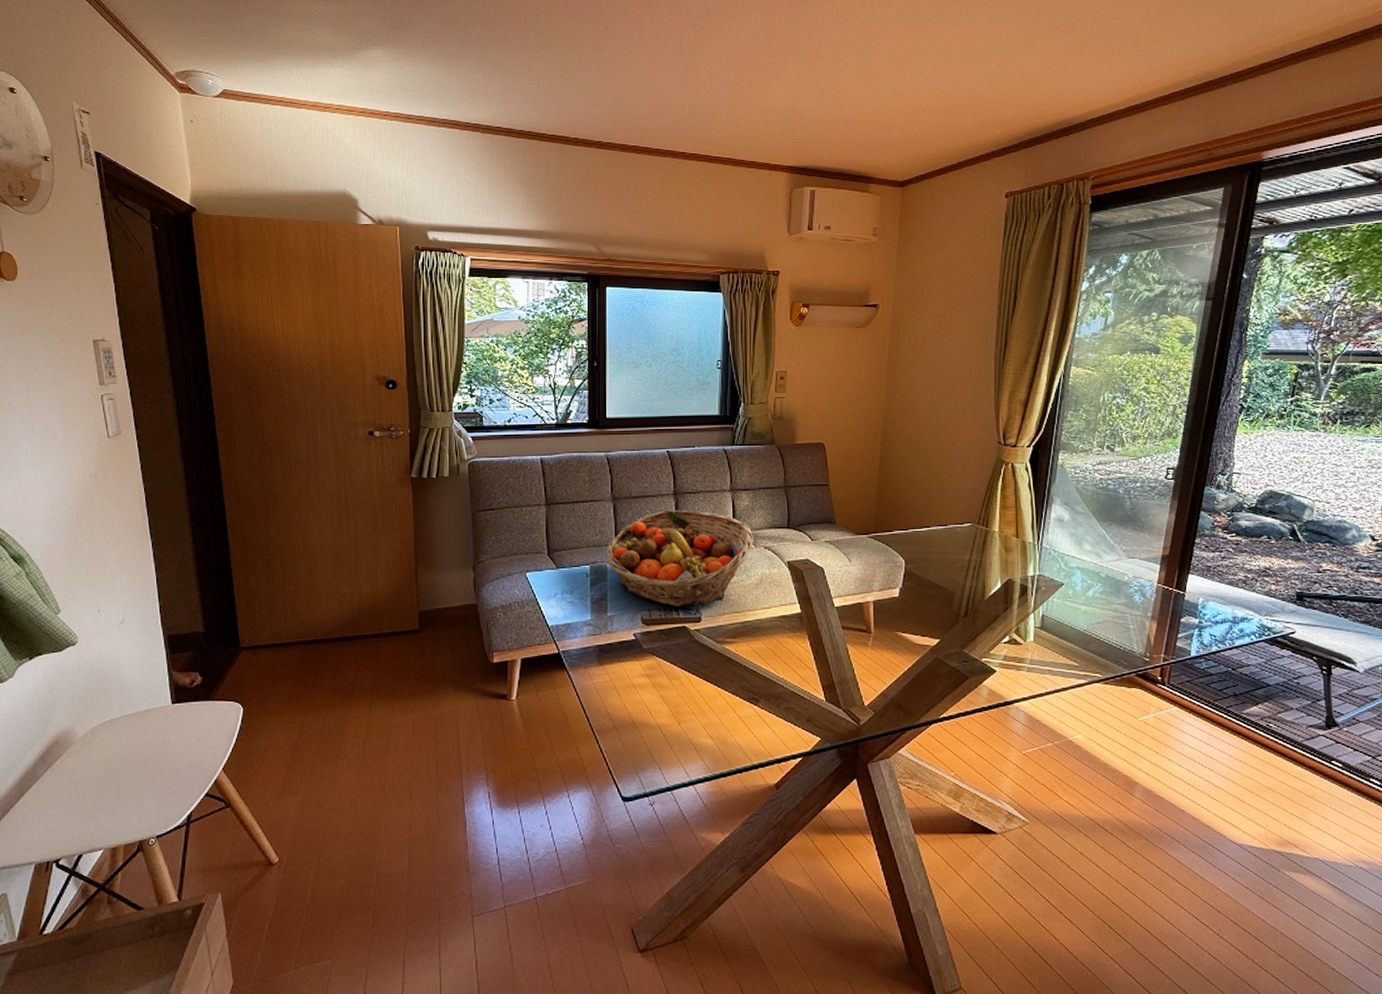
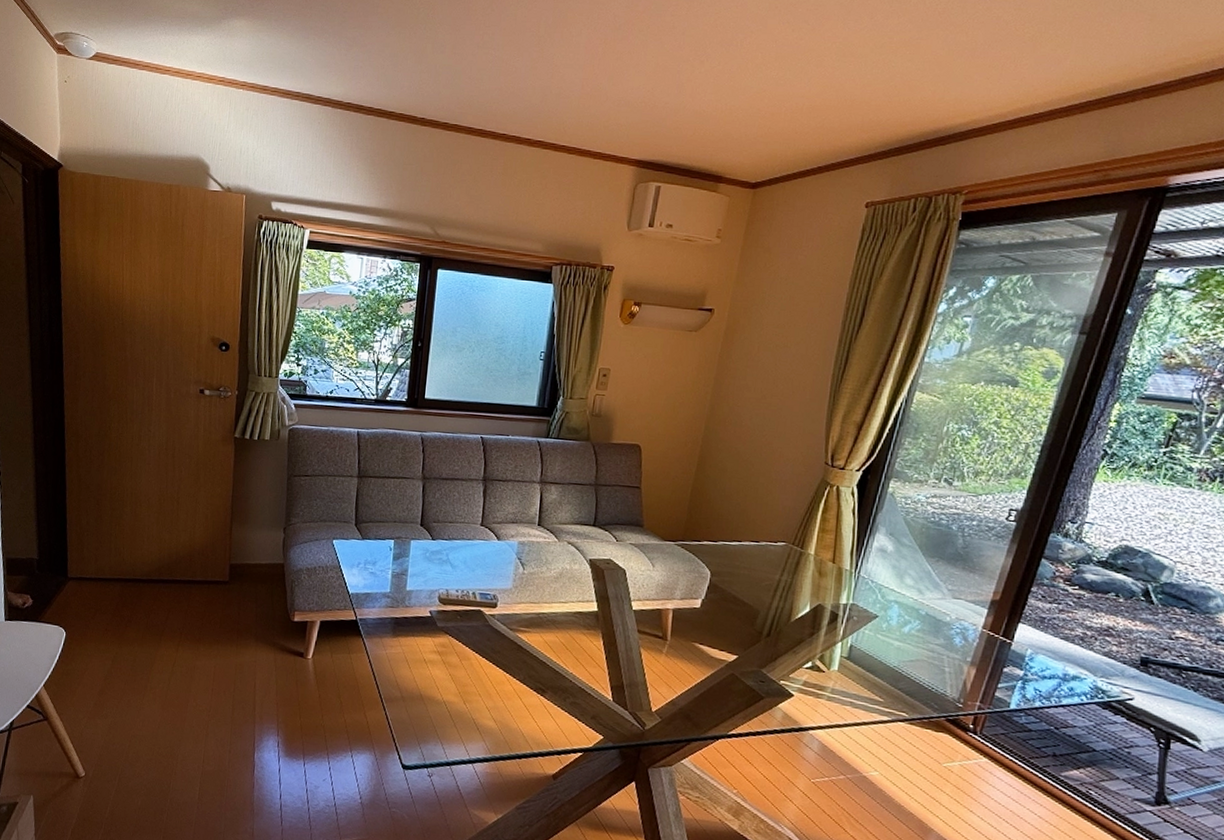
fruit basket: present [605,509,754,607] -> none [410,494,558,592]

